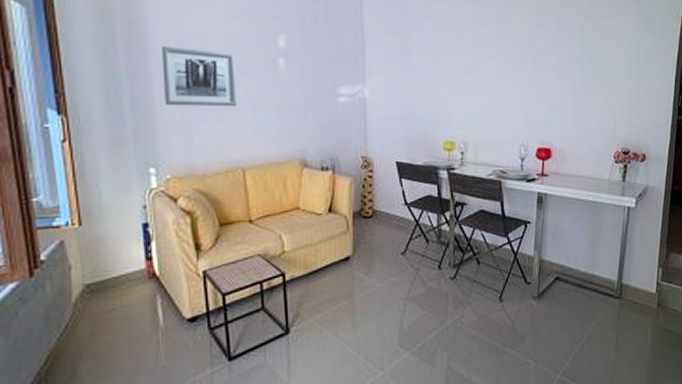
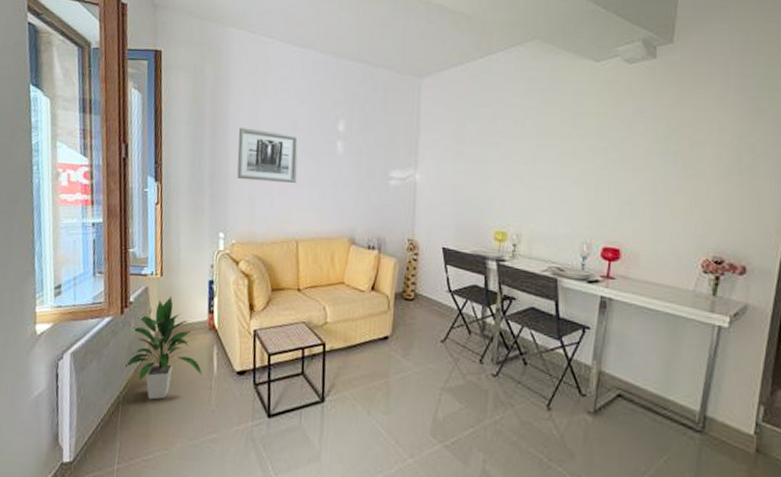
indoor plant: none [43,248,146,369] -> present [124,296,202,400]

